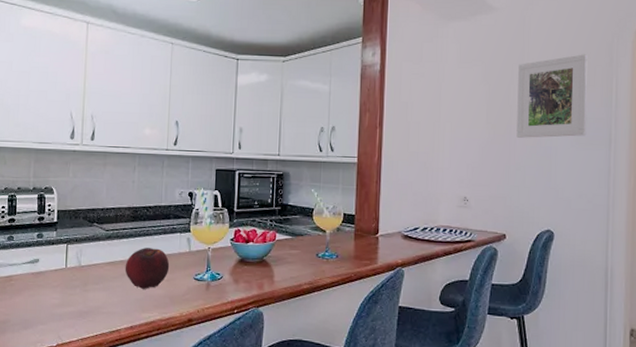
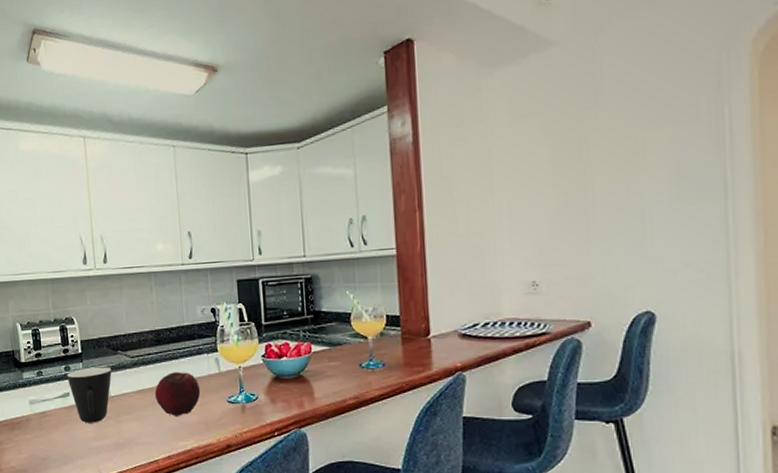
mug: none [38,236,85,290] -> present [67,367,112,423]
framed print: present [516,54,588,138] -> none [590,81,691,201]

